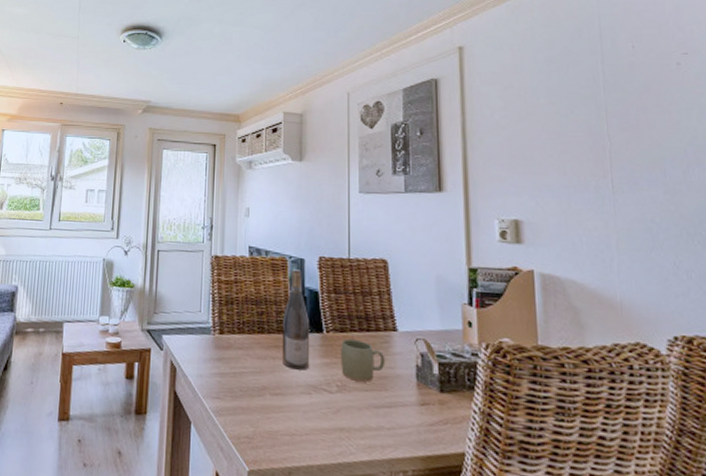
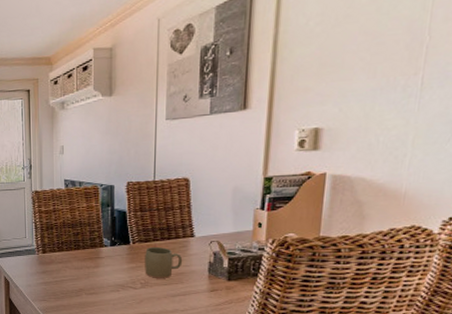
wine bottle: present [281,269,310,371] -> none [95,195,119,274]

